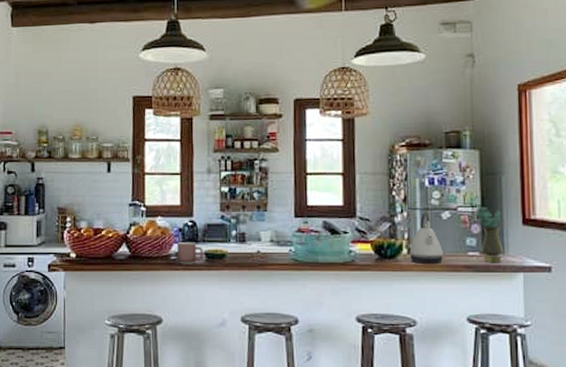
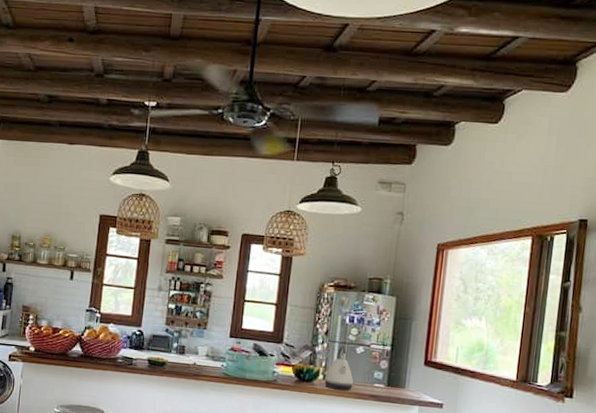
mug: present [177,242,203,264] -> none [123,348,147,368]
vase: present [475,203,503,263] -> none [385,343,408,396]

